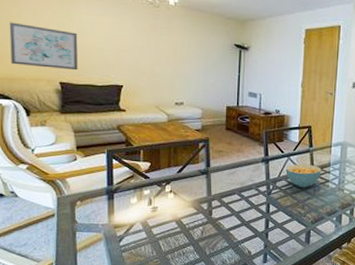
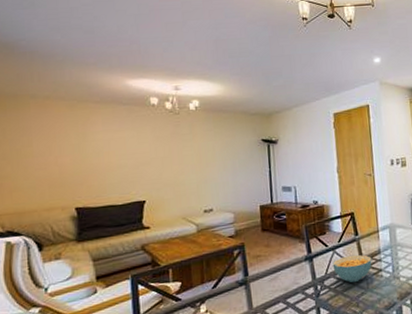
wall art: present [9,22,78,71] -> none [19,152,95,197]

